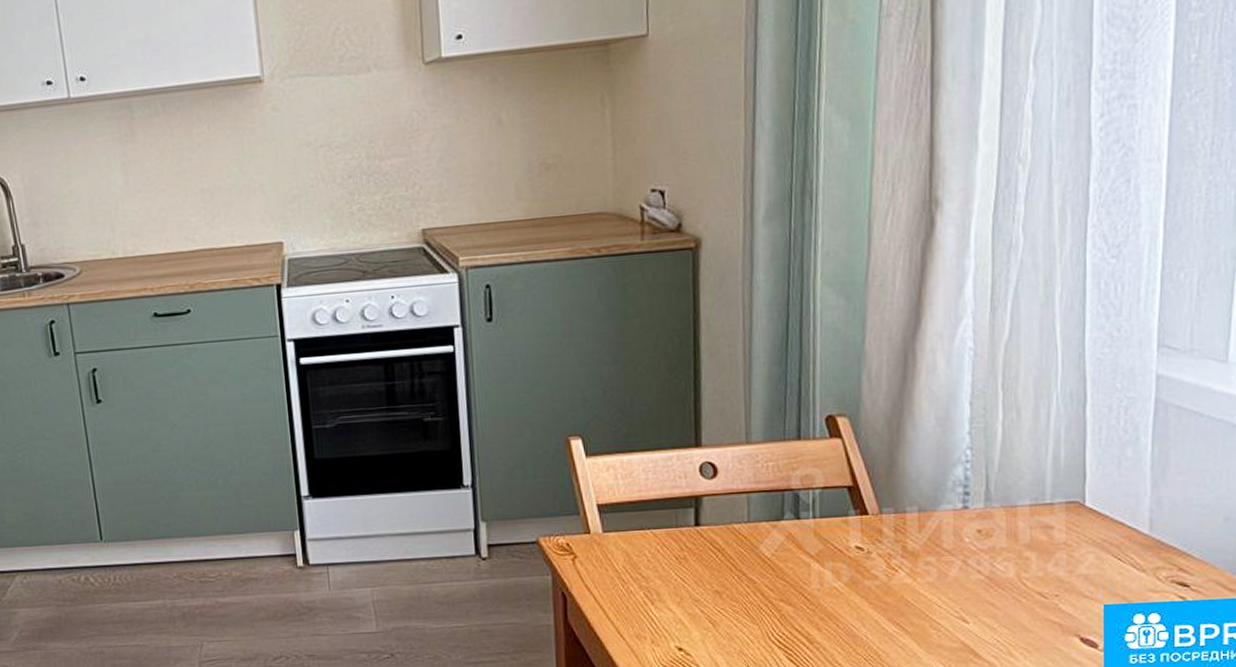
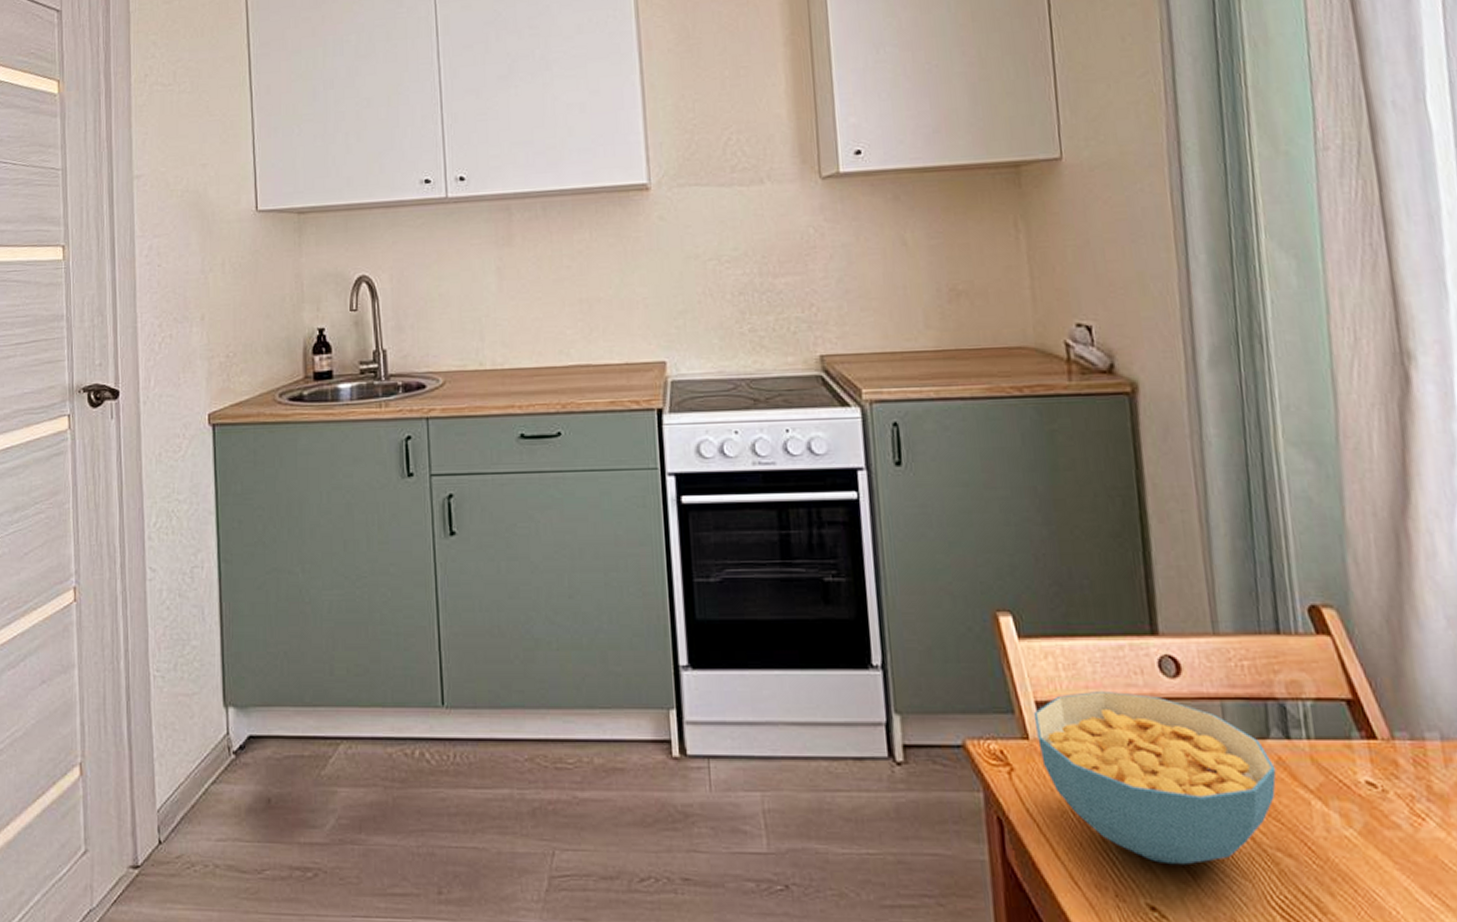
cereal bowl: none [595,492,786,618] -> present [1033,690,1277,866]

